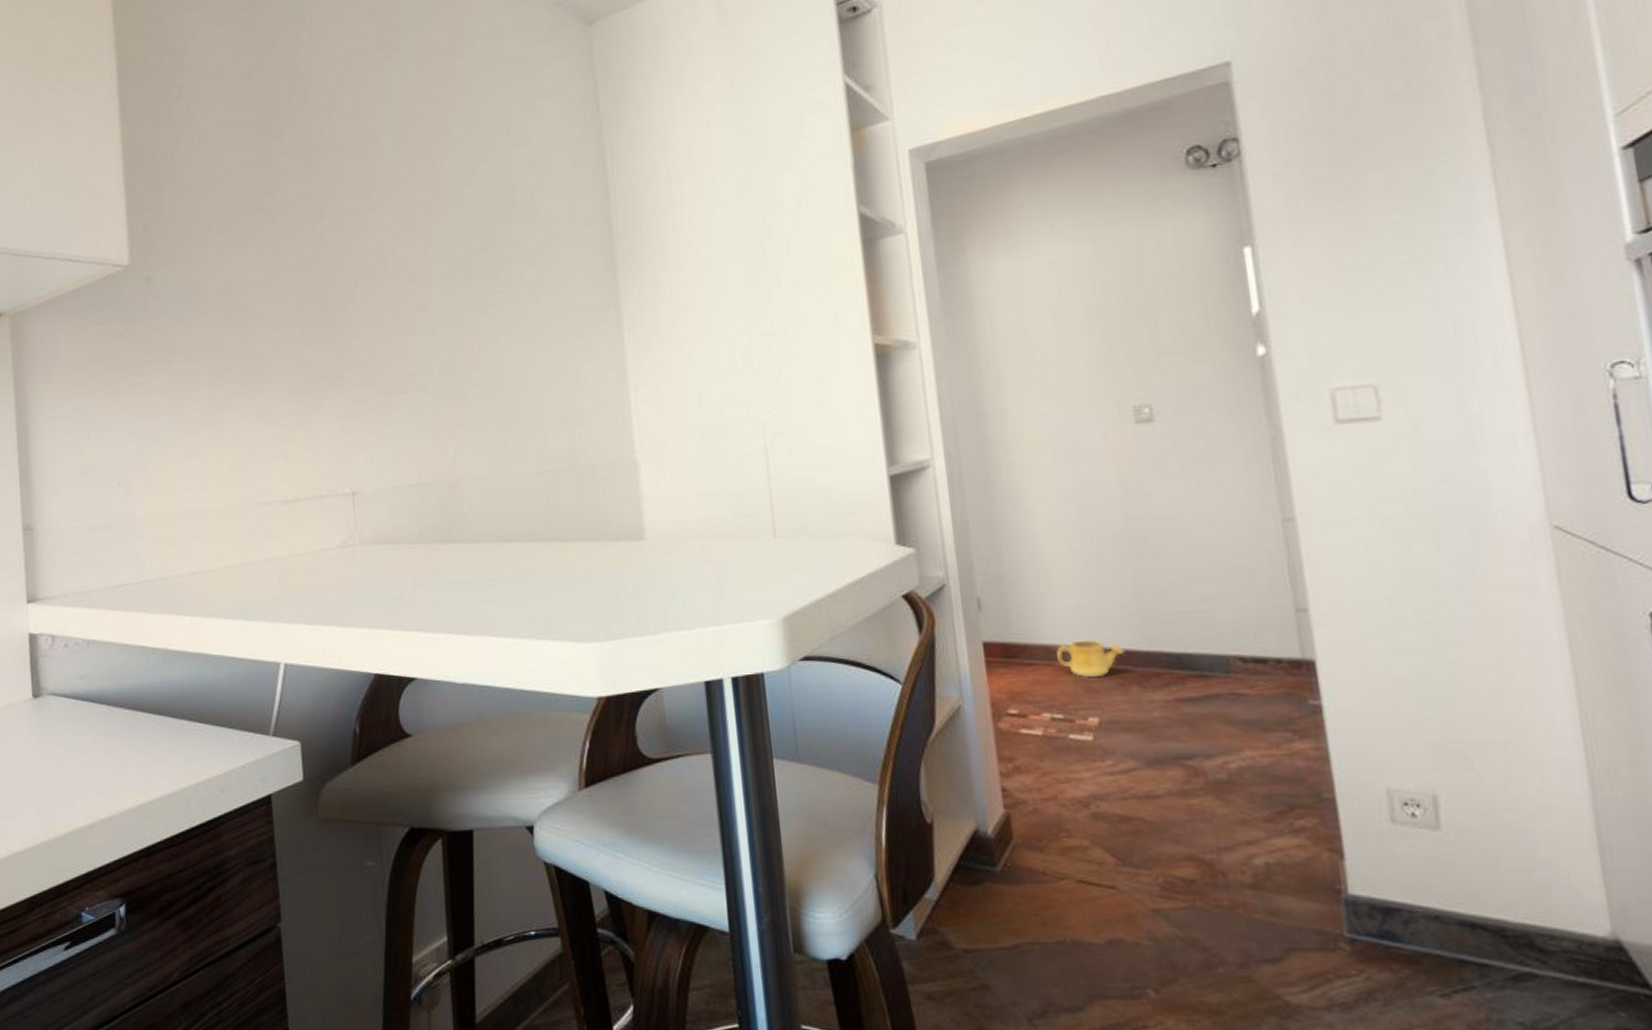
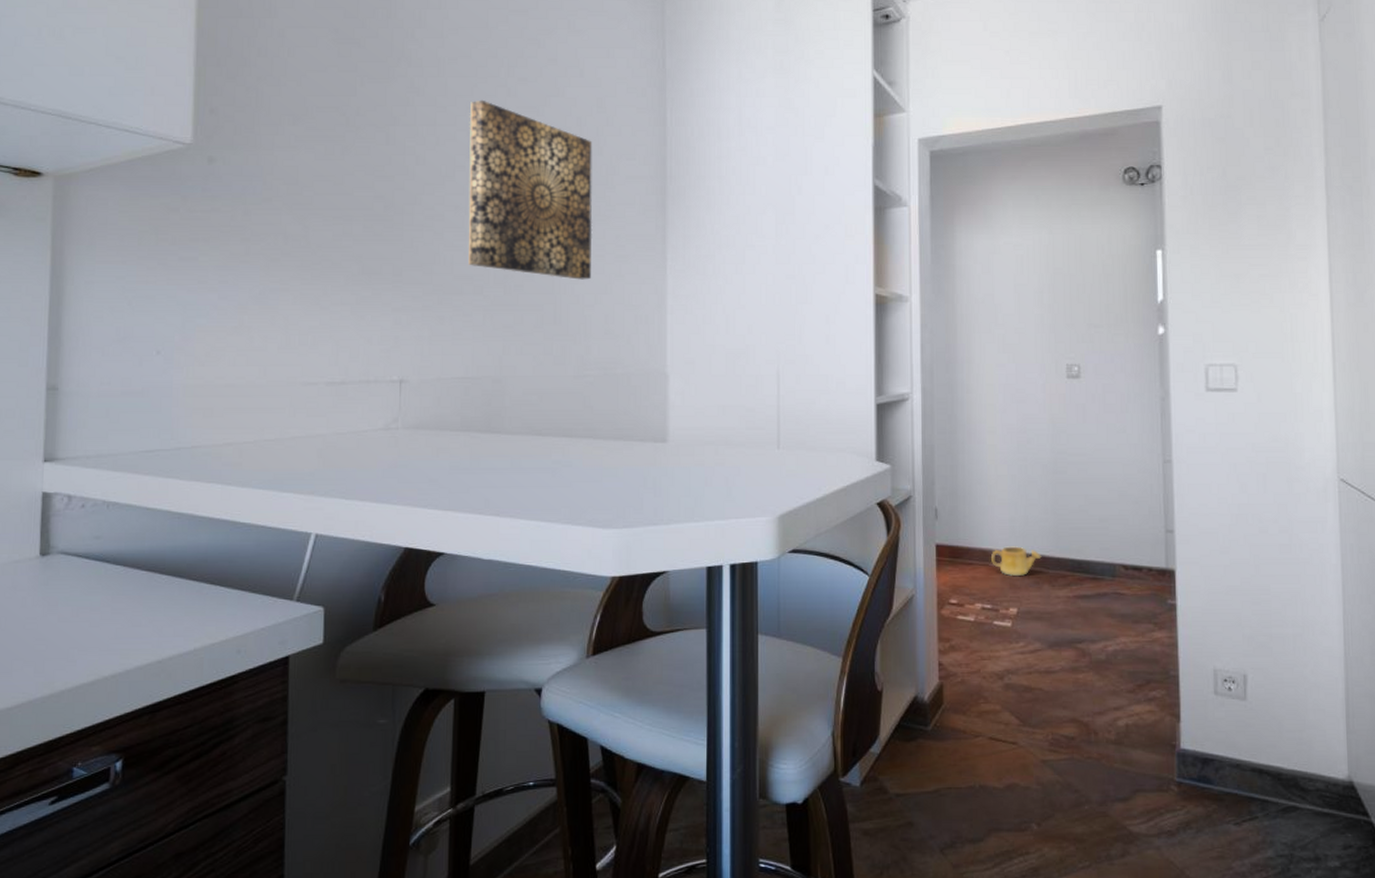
wall art: none [395,177,541,364] -> present [468,99,593,280]

